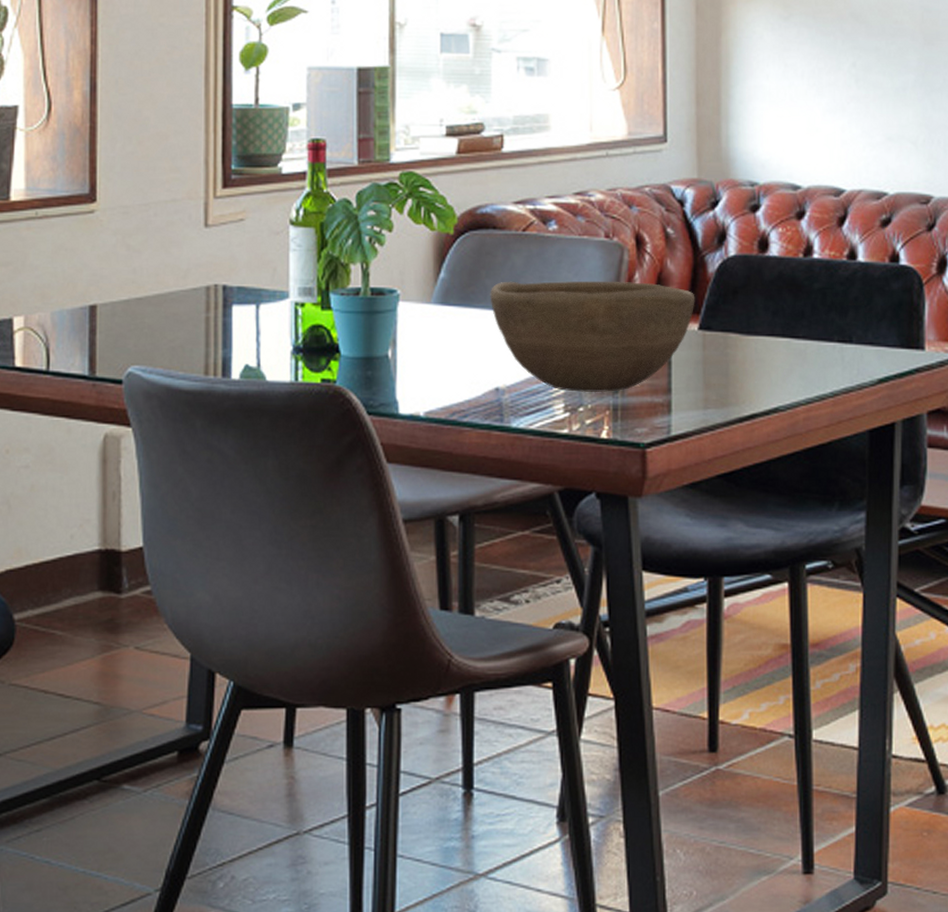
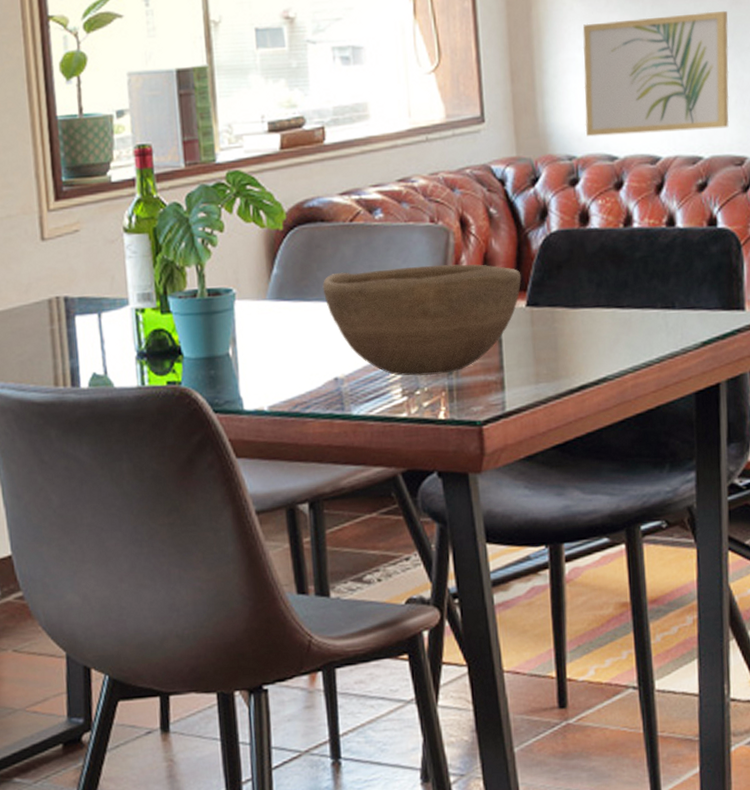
wall art: none [769,50,919,166] -> present [582,10,730,137]

